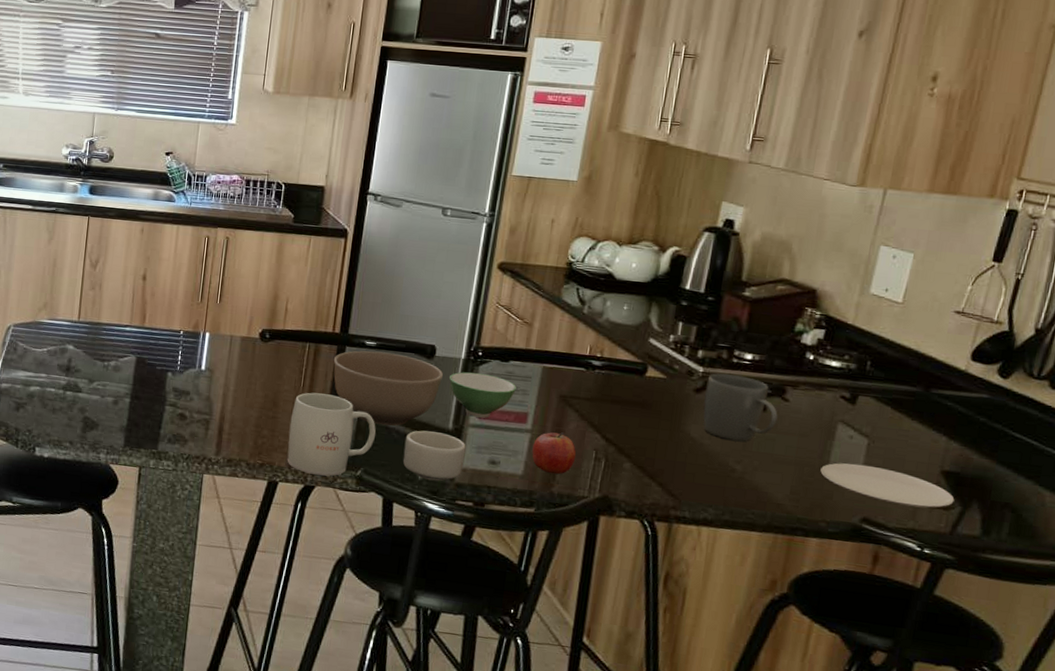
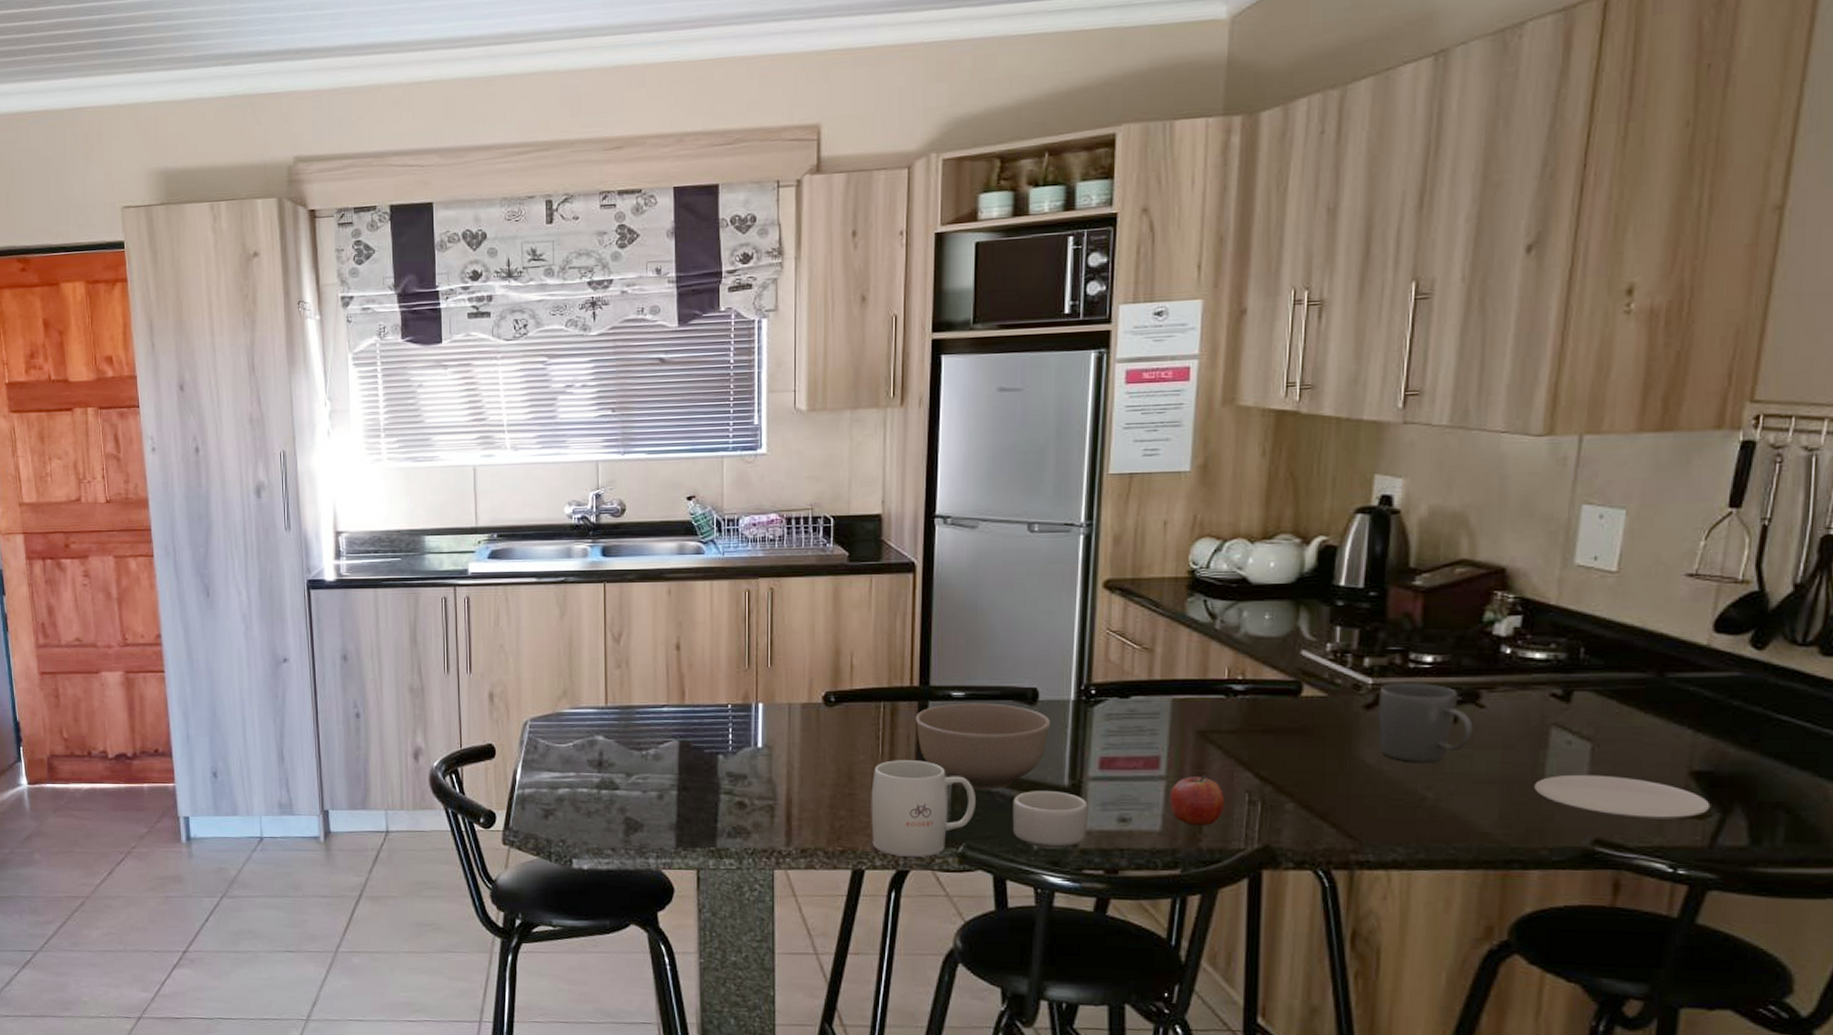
bowl: present [448,372,518,418] -> none [1057,714,1144,768]

